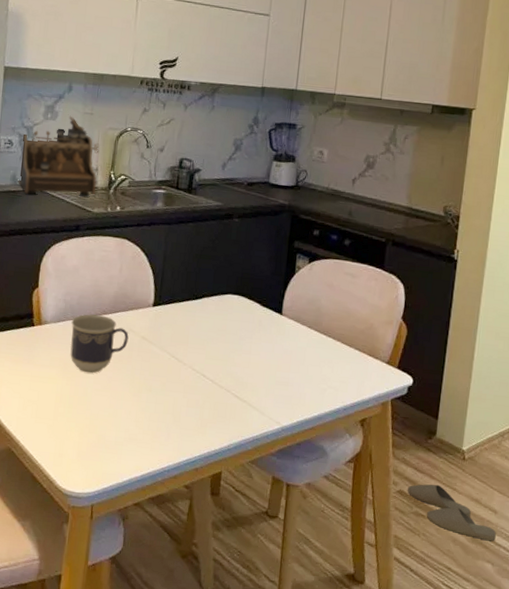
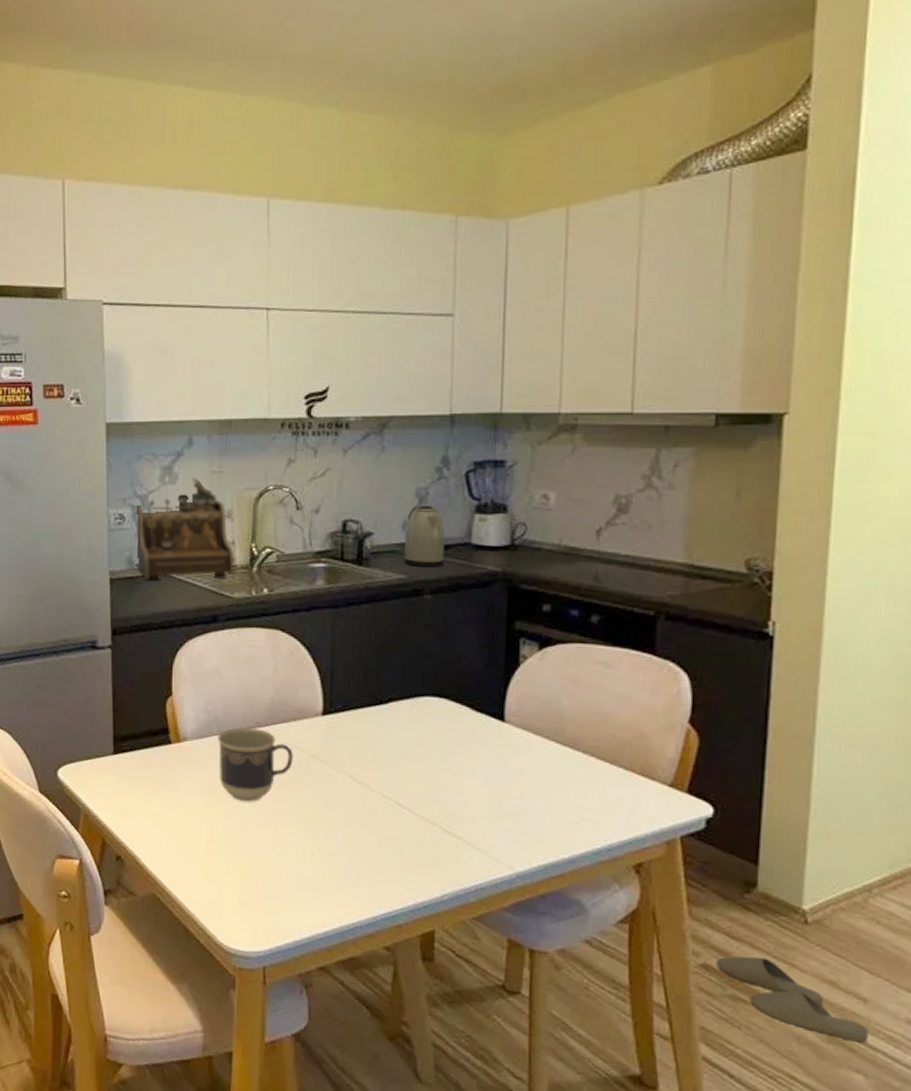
kettle: none [221,152,252,199] -> present [404,506,445,567]

